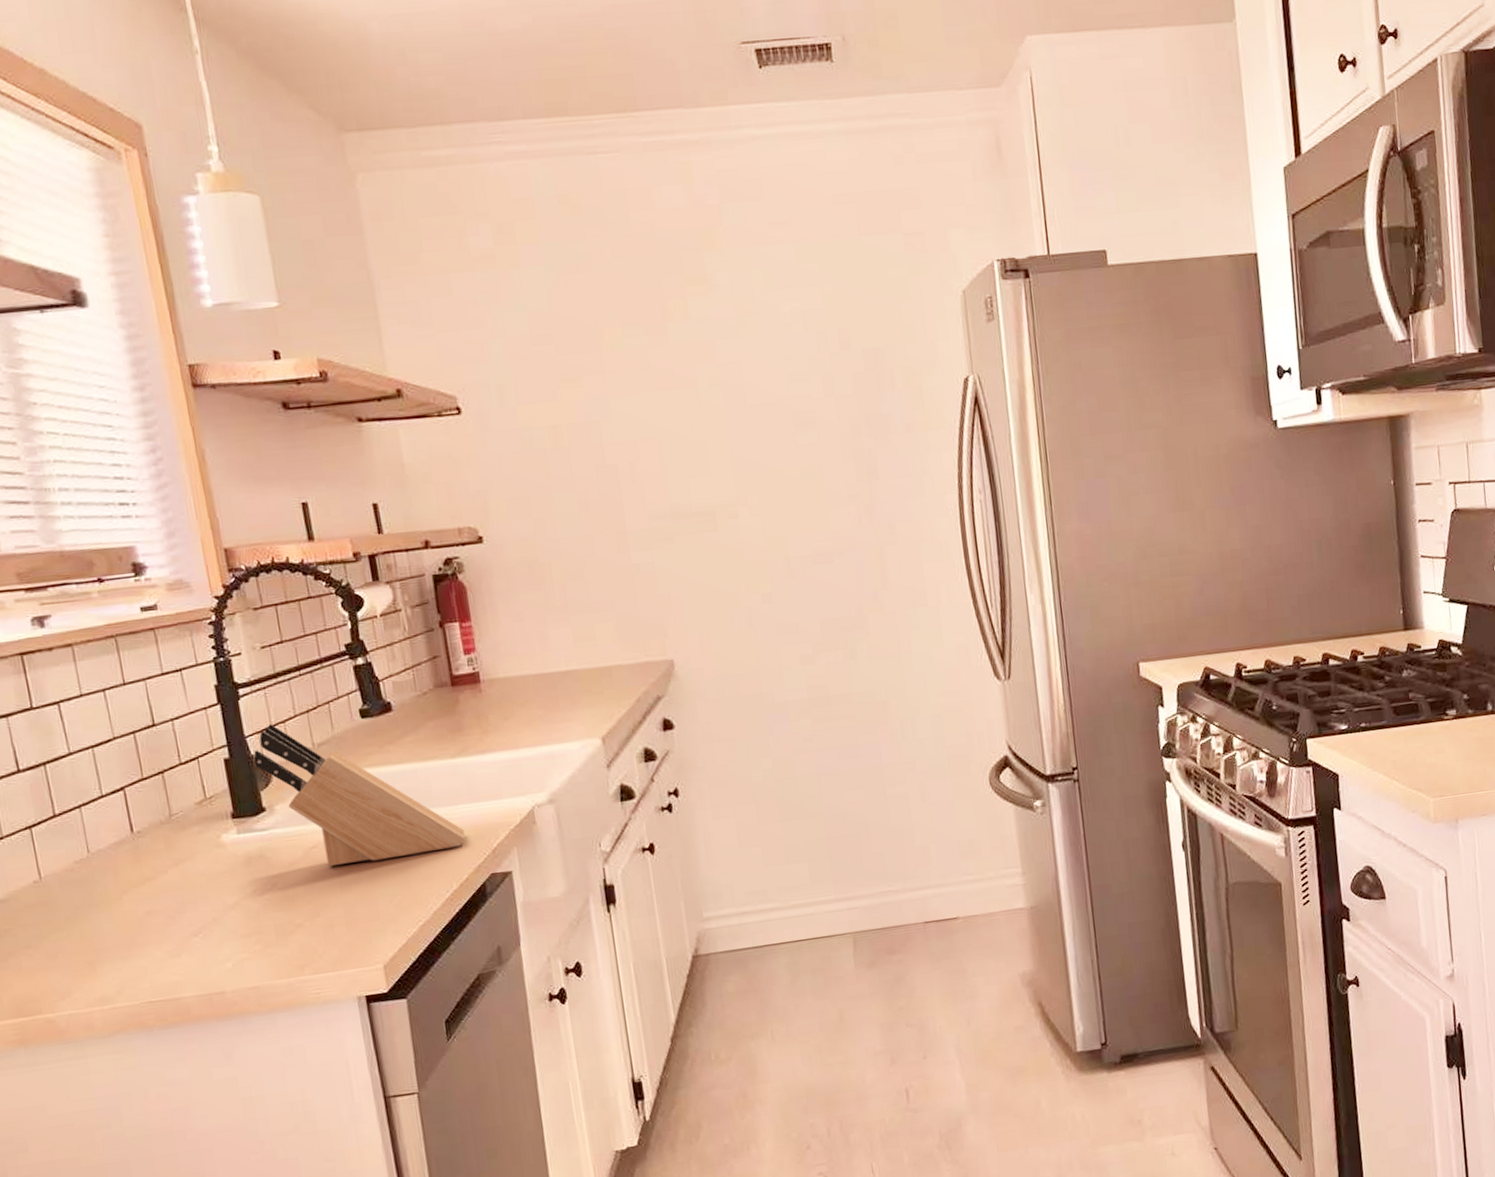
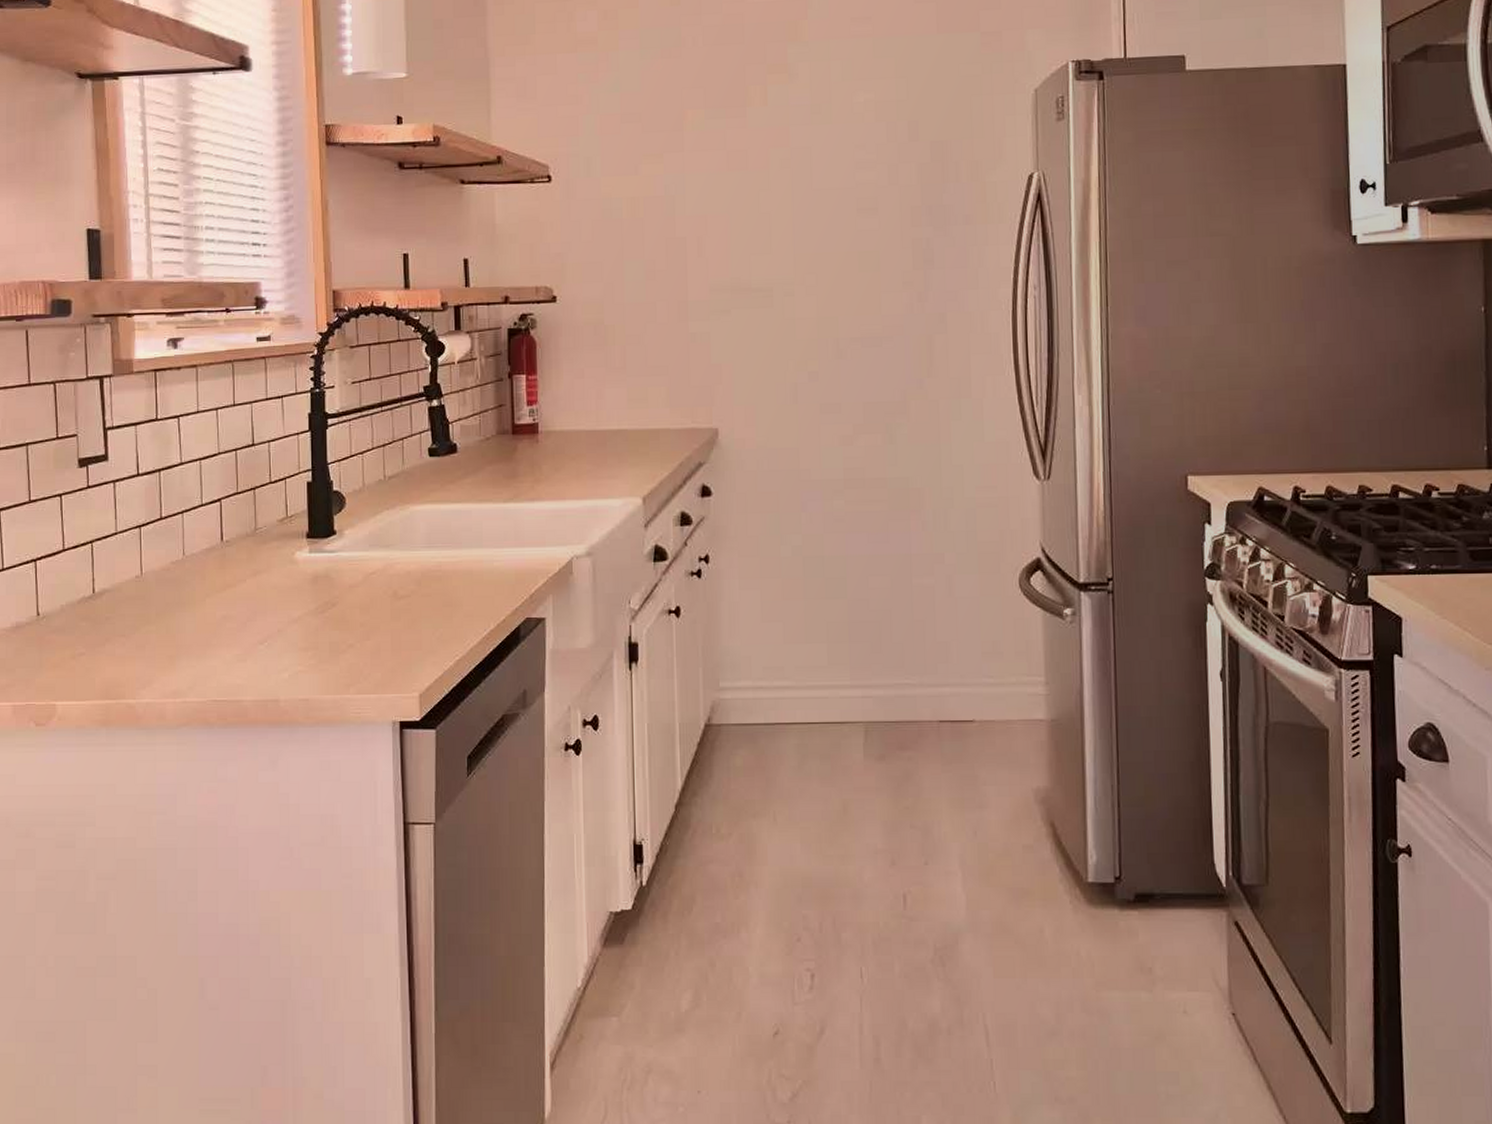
knife block: present [253,724,466,867] -> none [332,454,507,594]

